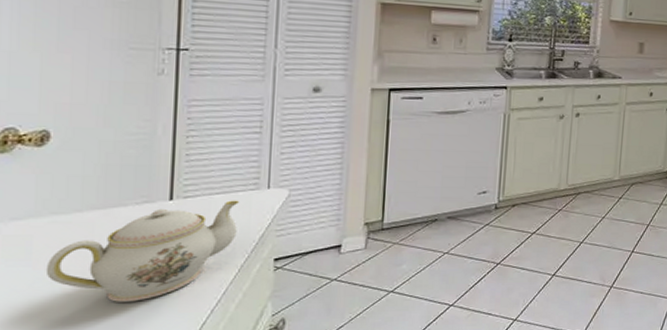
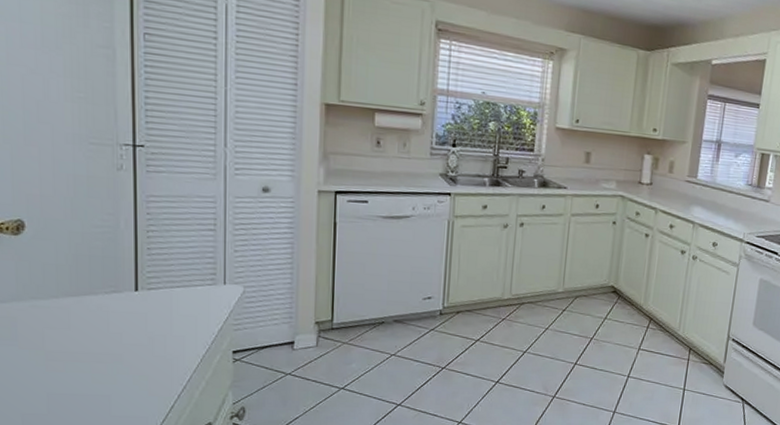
teapot: present [45,200,240,302] -> none [30,294,199,383]

